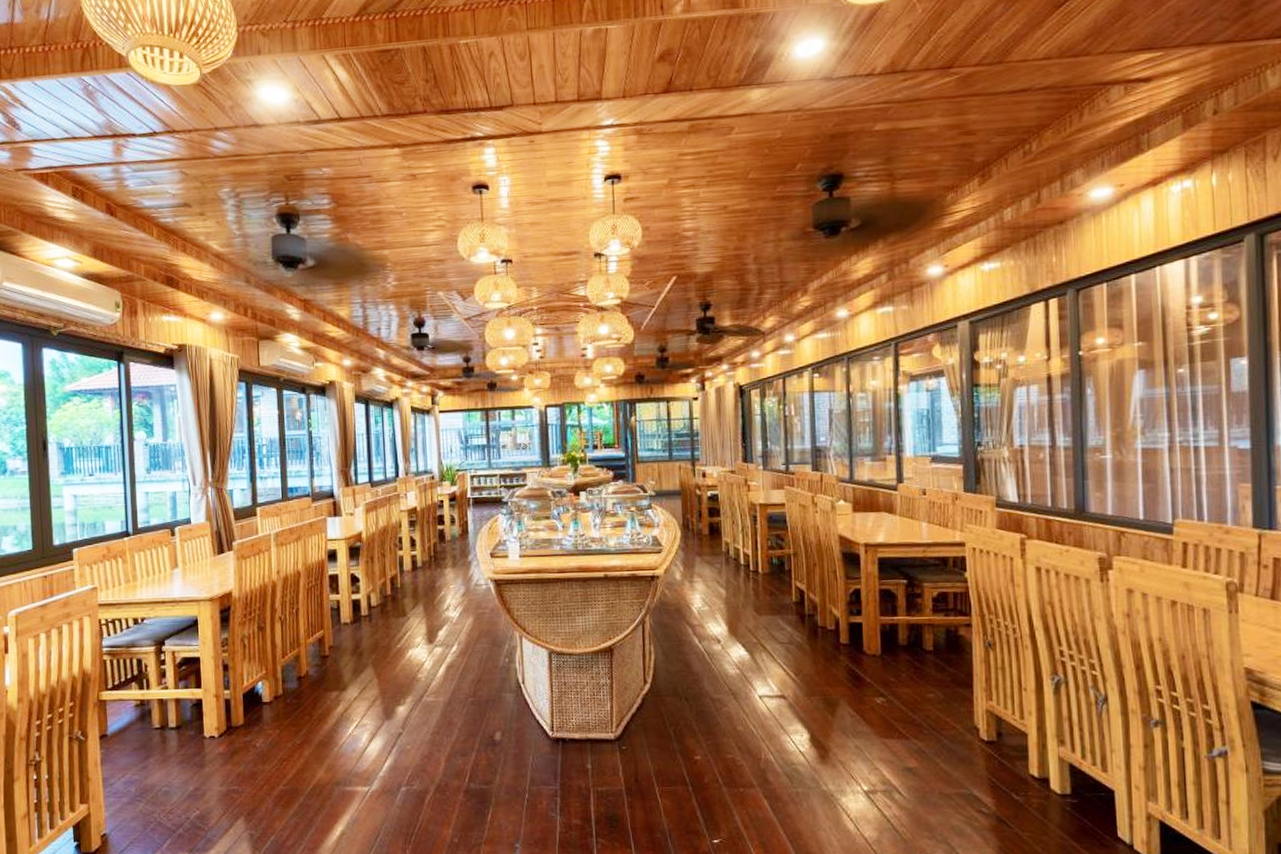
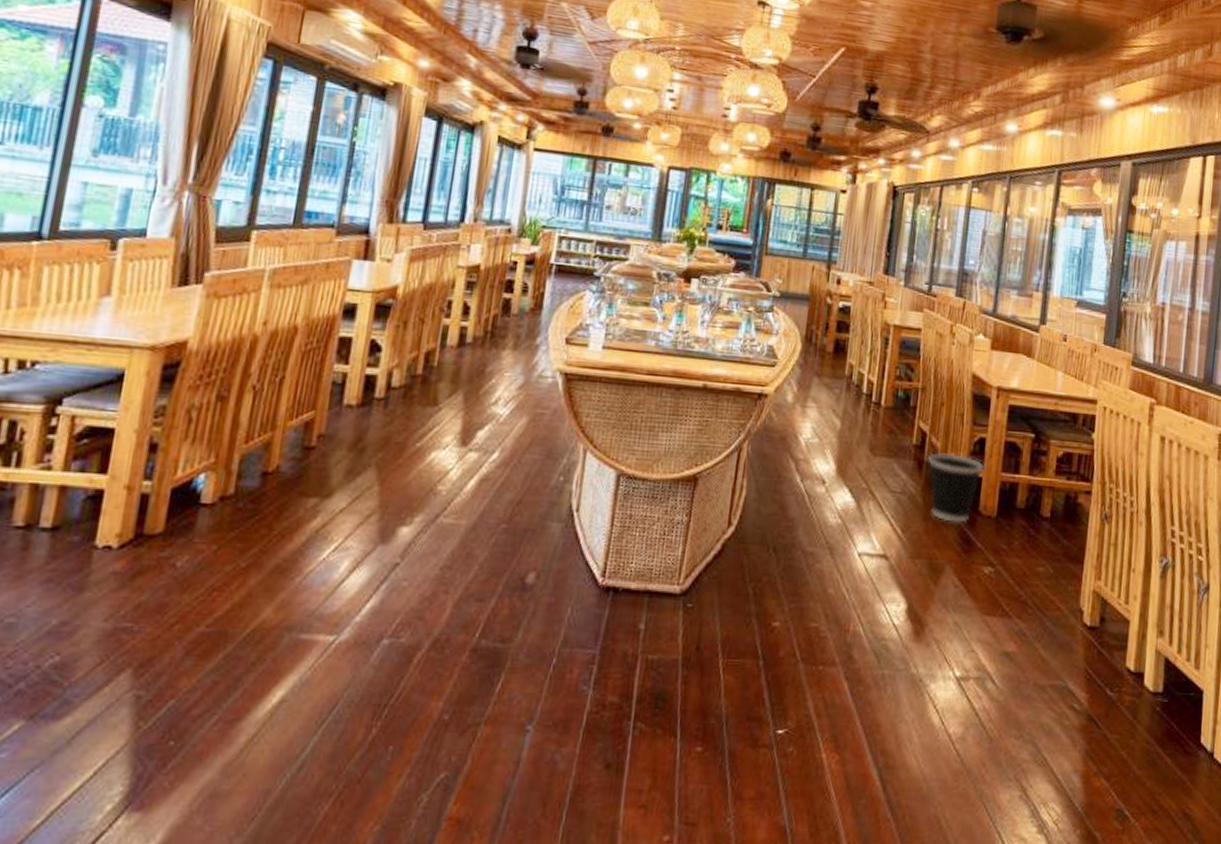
wastebasket: none [807,605,862,663] -> present [926,452,983,523]

